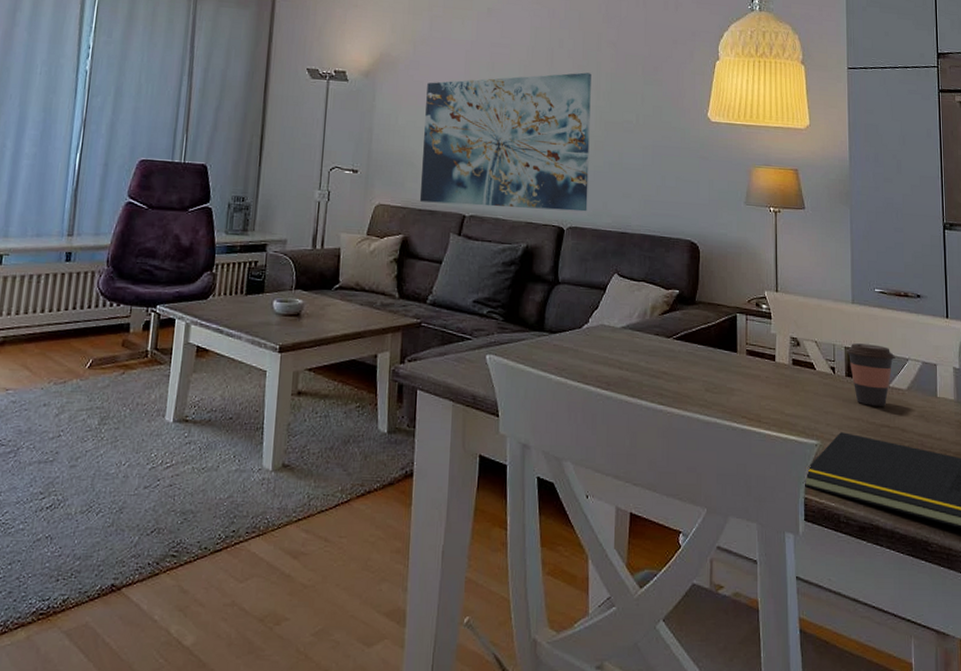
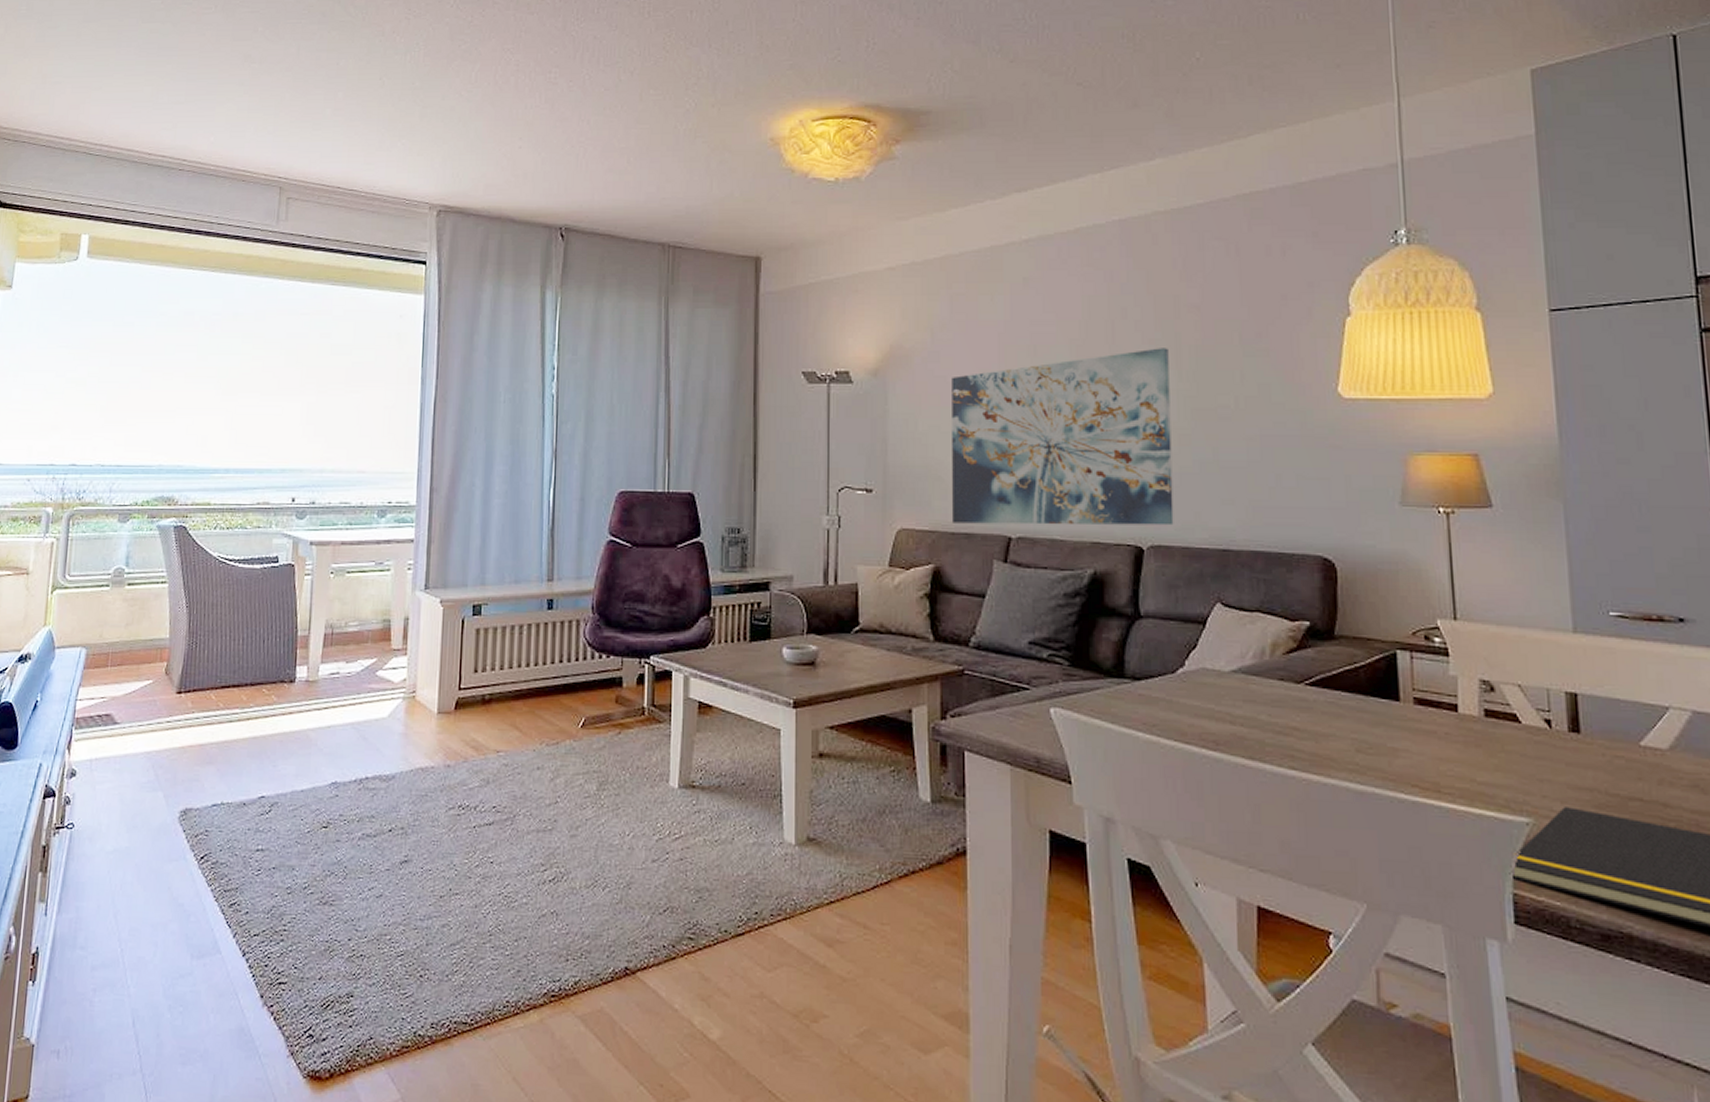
coffee cup: present [846,343,895,406] -> none [1567,687,1647,772]

